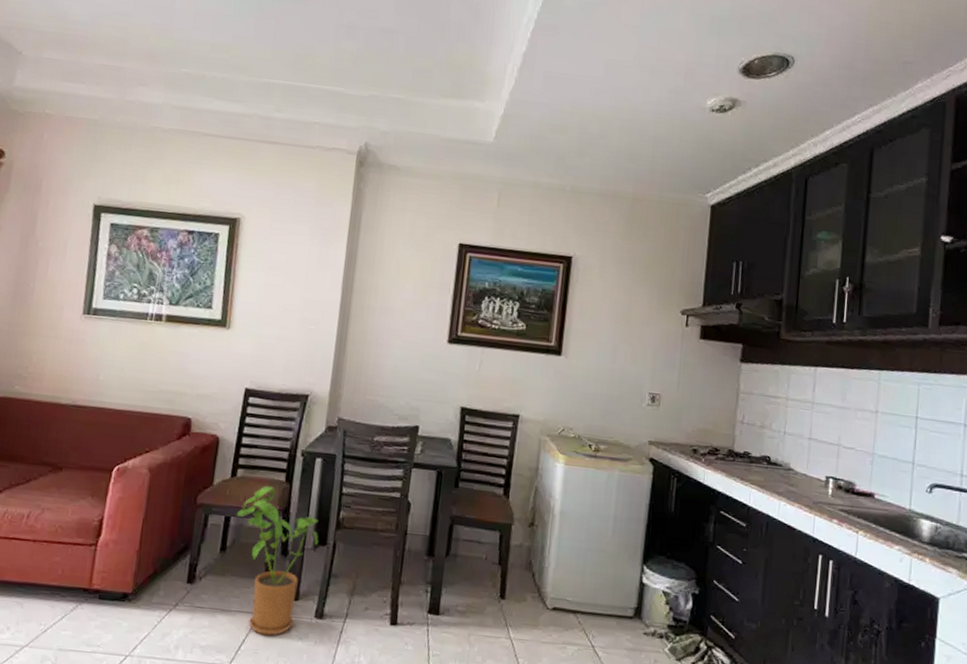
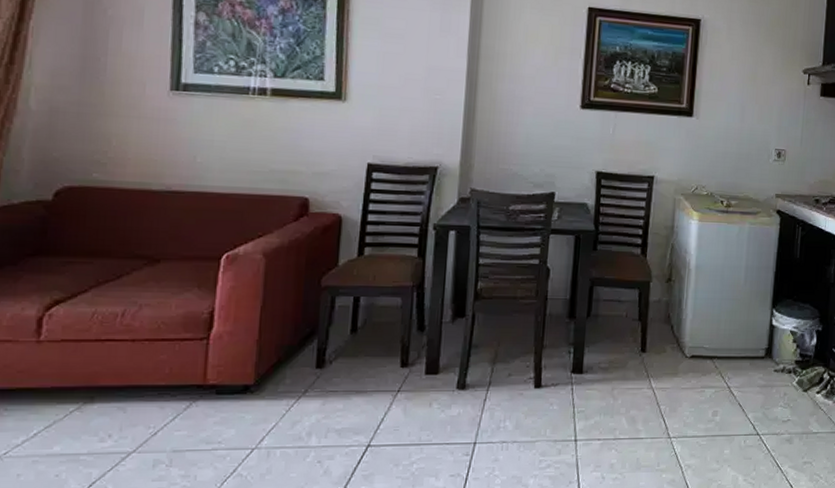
house plant: present [236,485,319,636] -> none [366,262,457,412]

